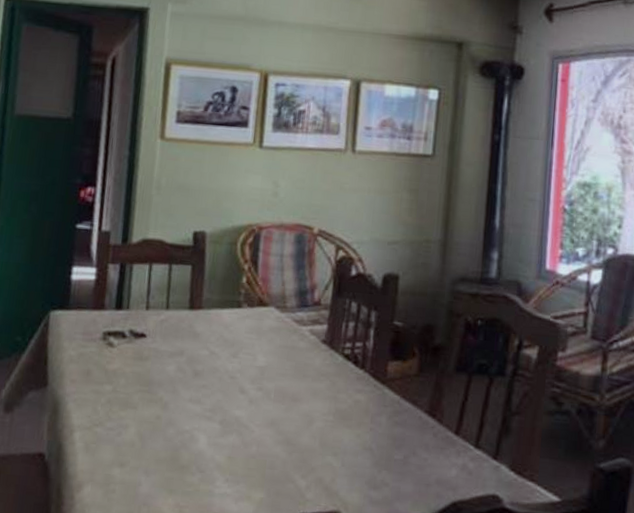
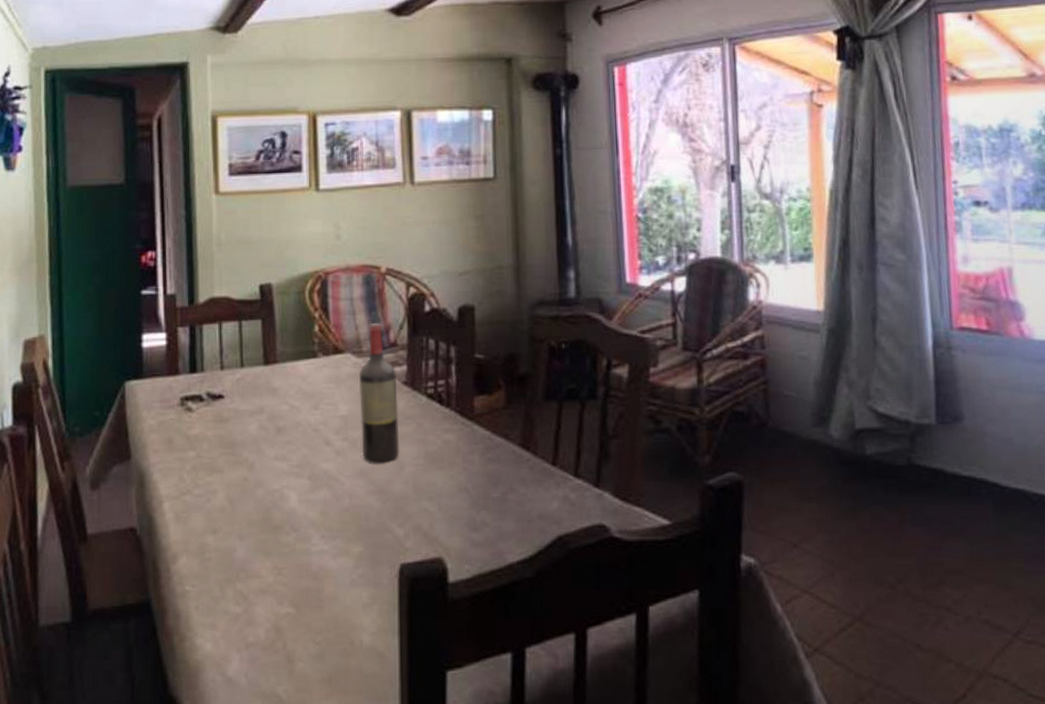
wine bottle: none [274,281,317,415] -> present [358,323,400,463]

